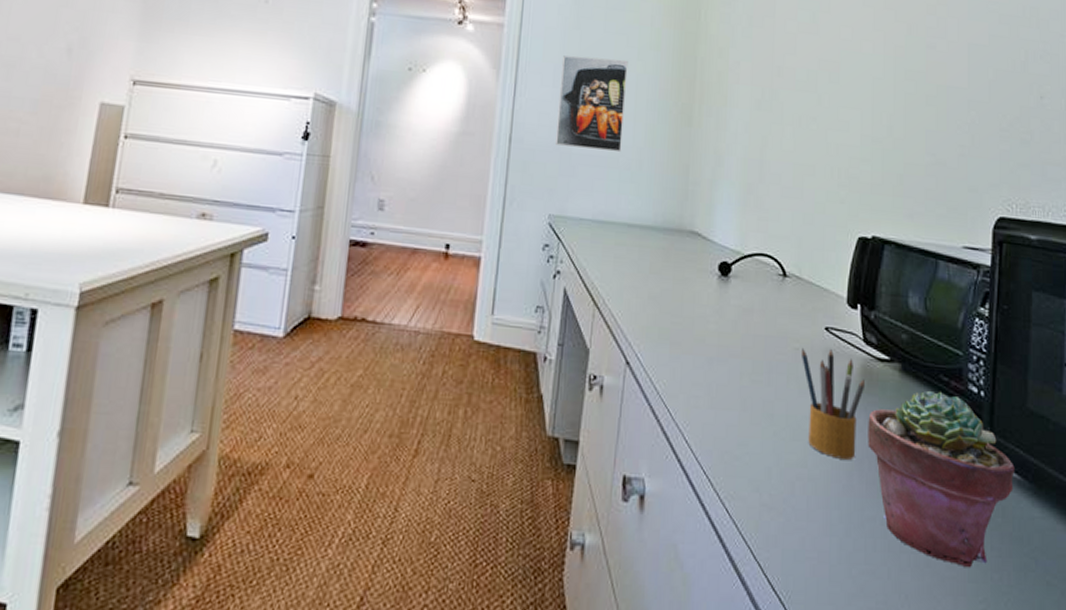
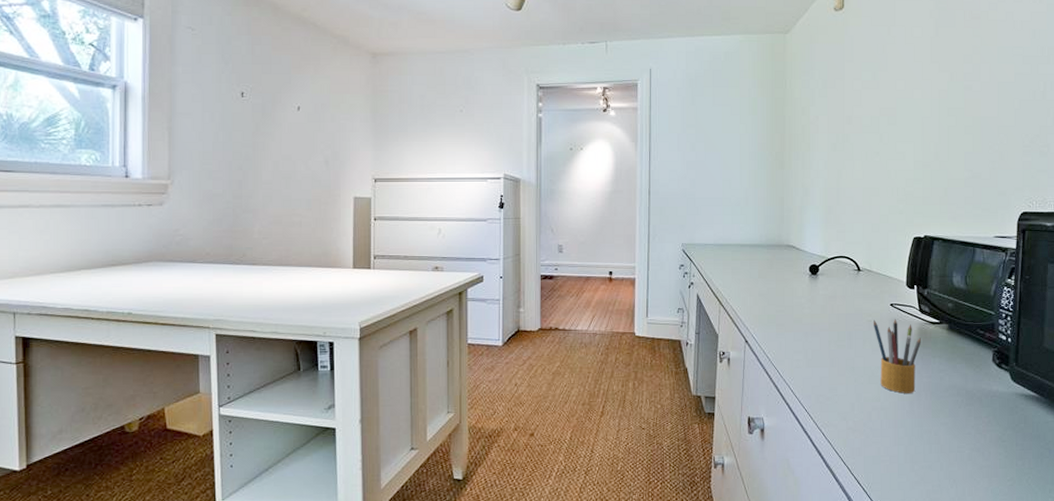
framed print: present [556,55,628,153] -> none [683,124,733,194]
potted succulent: present [868,391,1015,568] -> none [924,342,1034,459]

